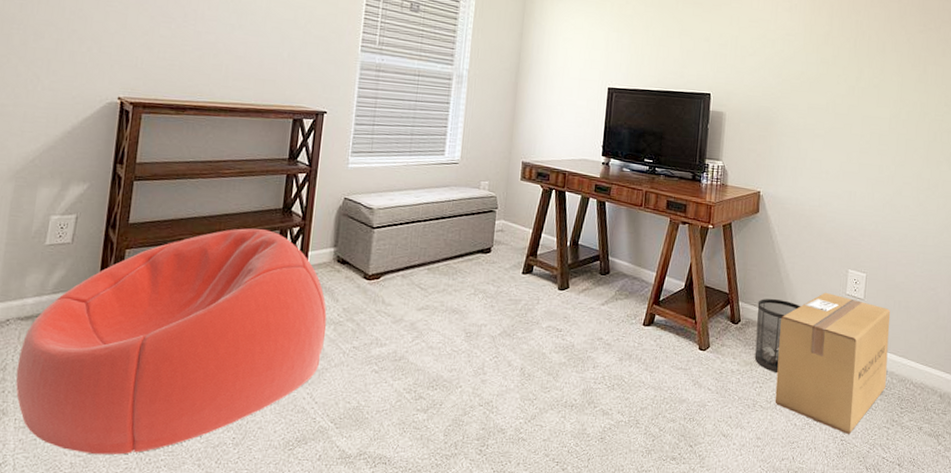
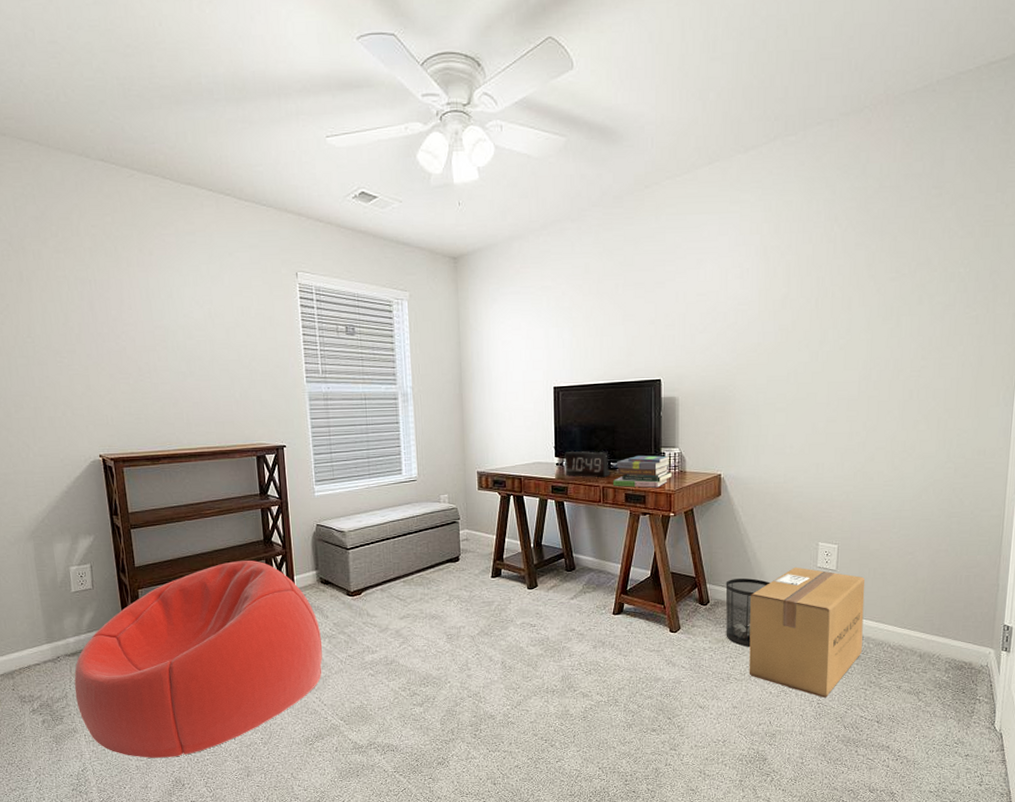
alarm clock: none [610,152,655,182] -> present [565,451,611,477]
books: none [656,164,714,198] -> present [613,455,672,488]

